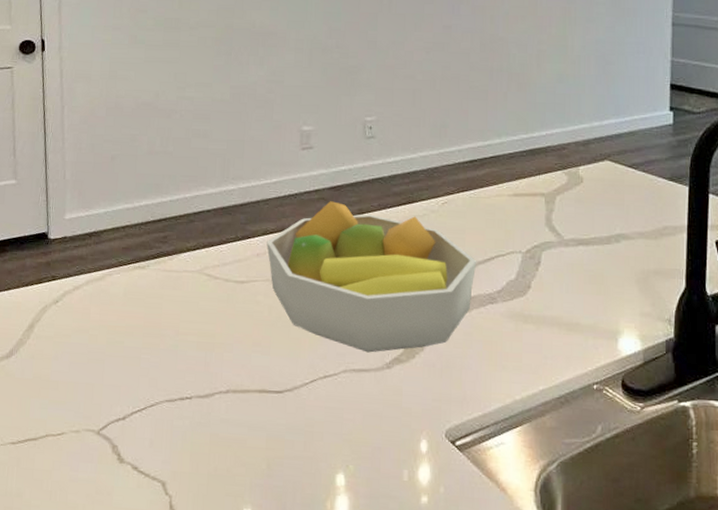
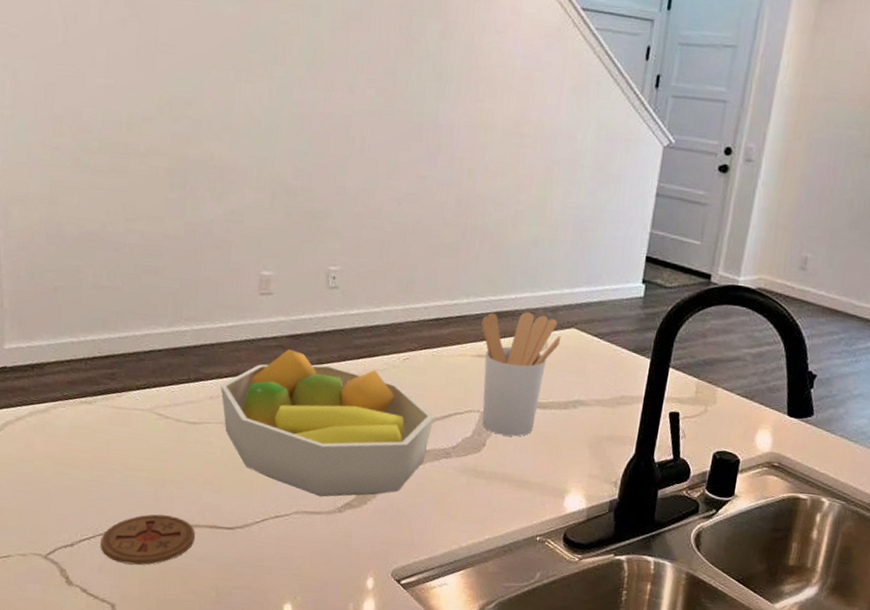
coaster: none [152,380,245,437] -> present [100,514,195,565]
utensil holder: none [516,147,596,277] -> present [481,311,561,437]

